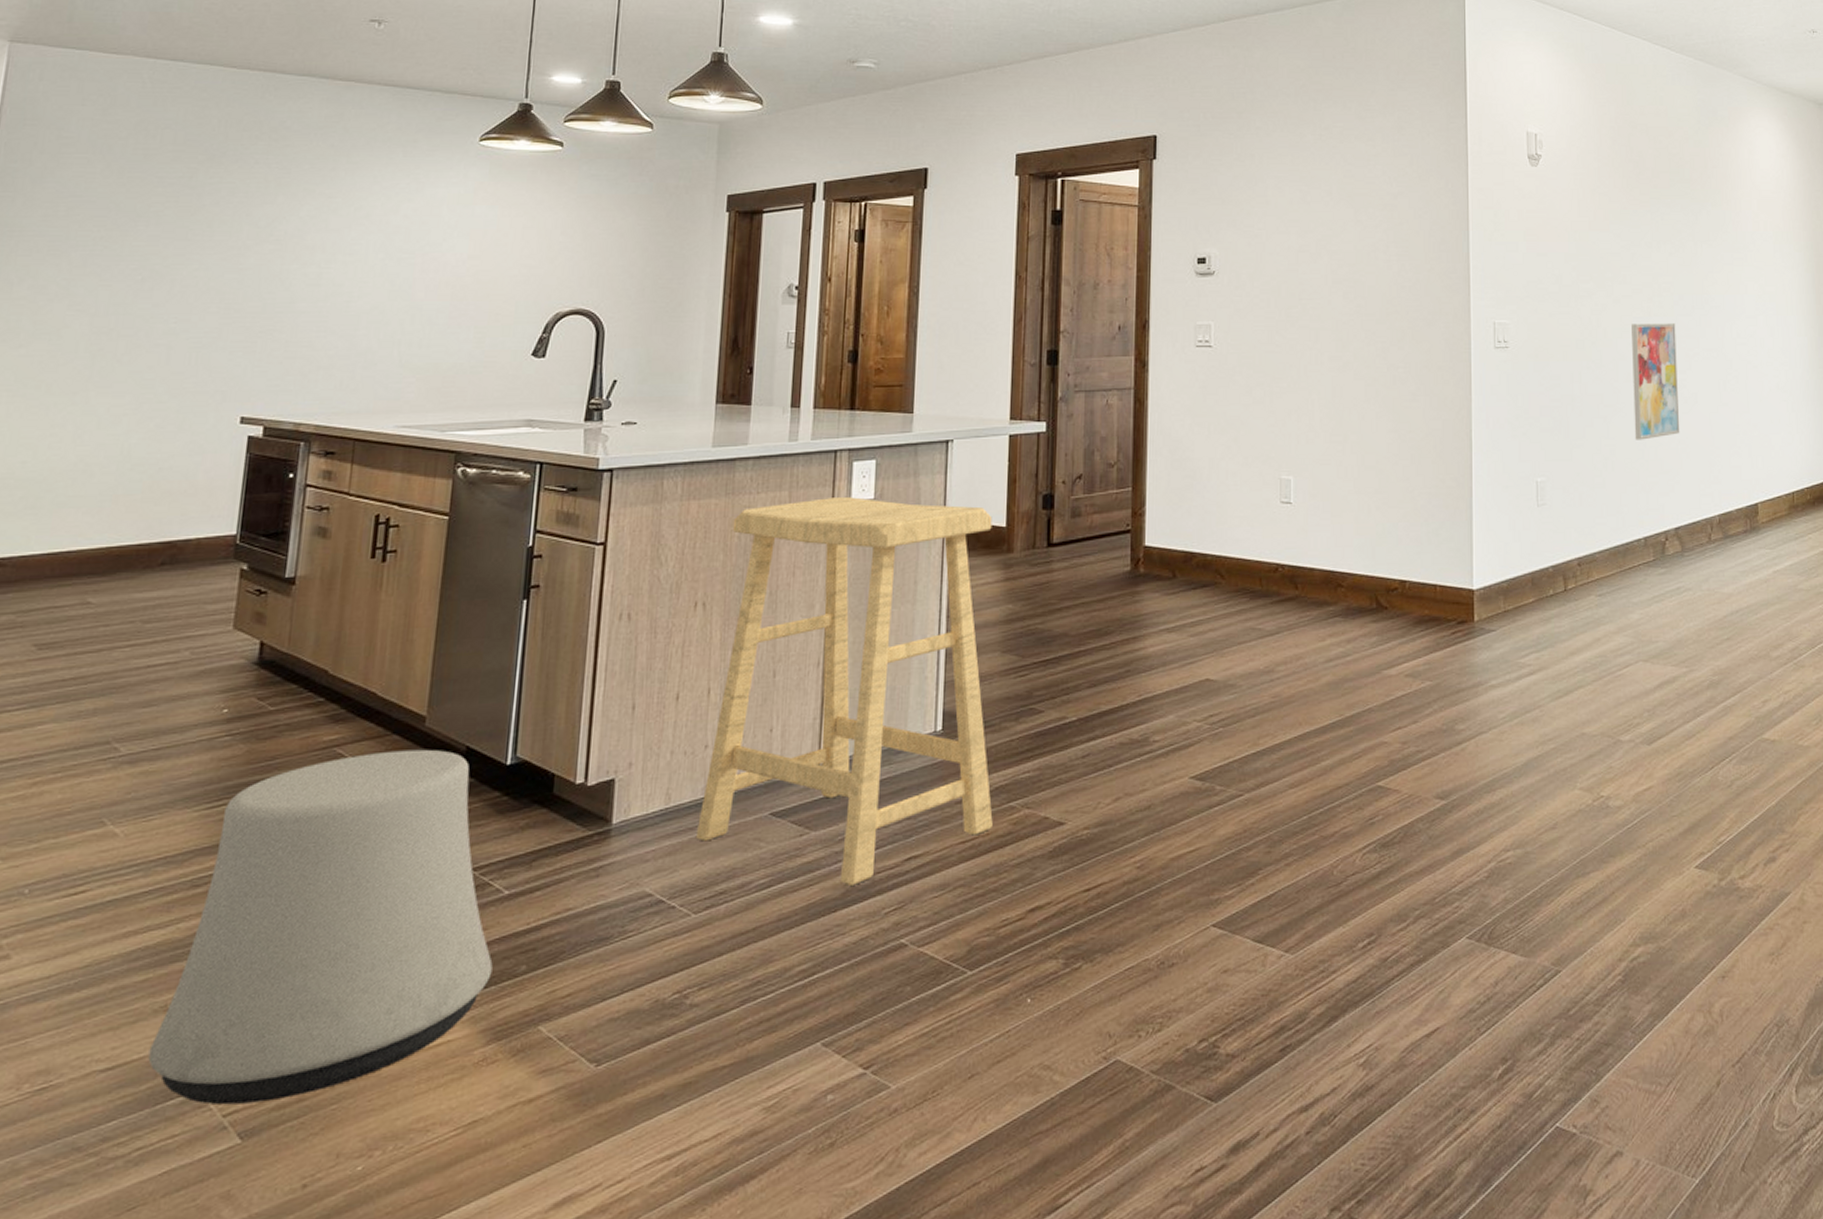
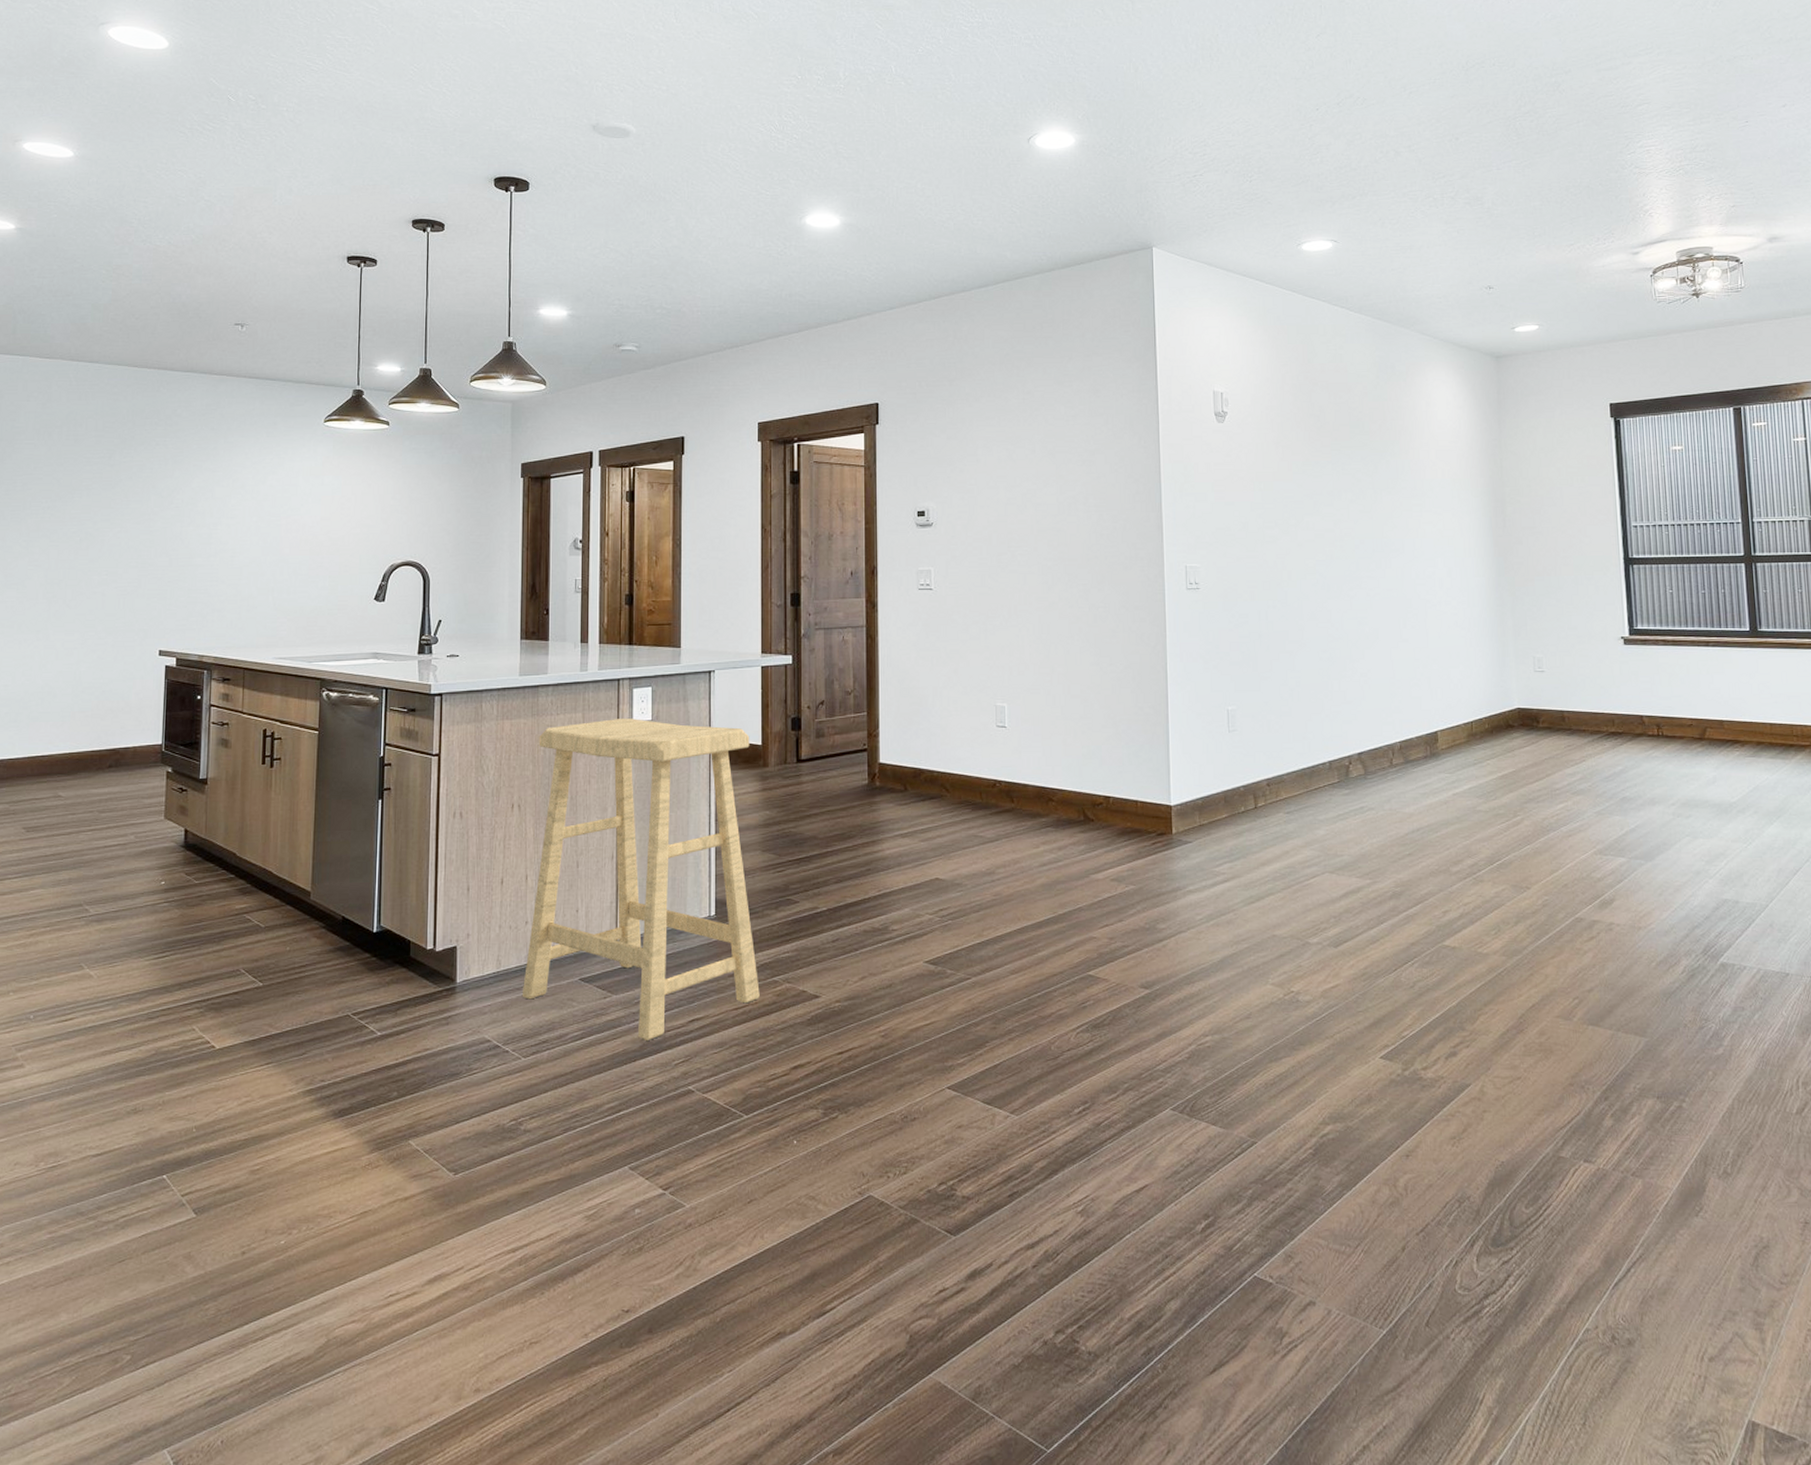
stool: present [148,749,493,1105] -> none [126,918,372,1187]
wall art: present [1631,323,1680,440] -> none [1315,565,1362,673]

